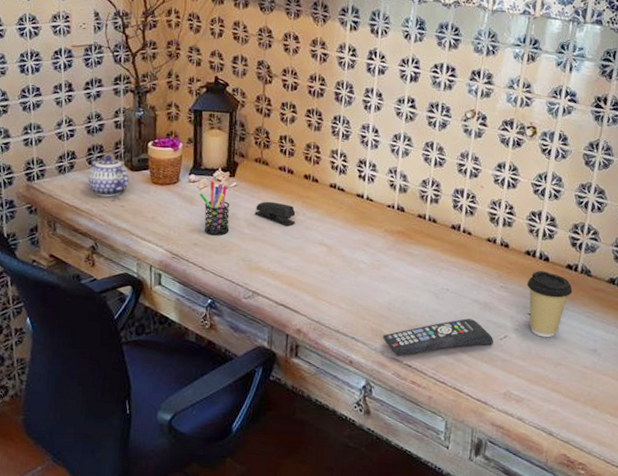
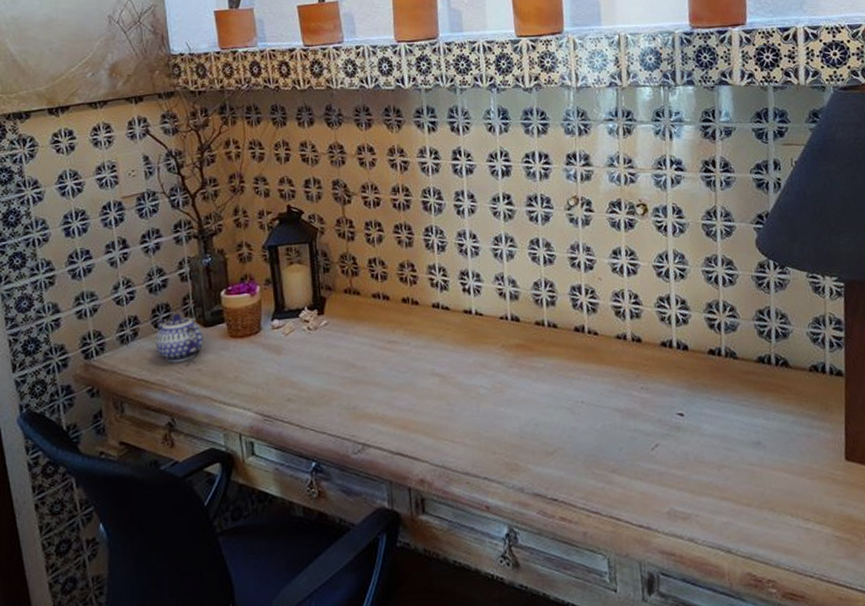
pen holder: present [199,181,230,236] -> none [286,323,326,386]
stapler: present [254,201,296,226] -> none [352,335,399,360]
remote control: present [382,318,494,357] -> none [518,431,645,491]
coffee cup: present [527,271,573,338] -> none [669,362,721,439]

